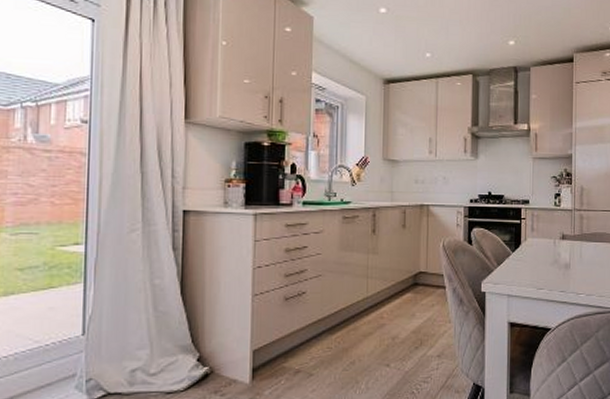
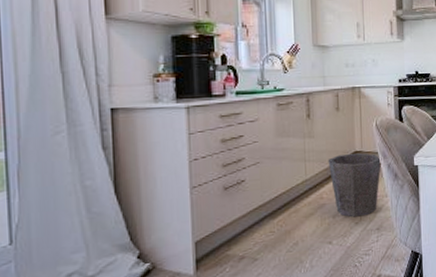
waste bin: none [390,274,447,341] -> present [328,153,382,217]

